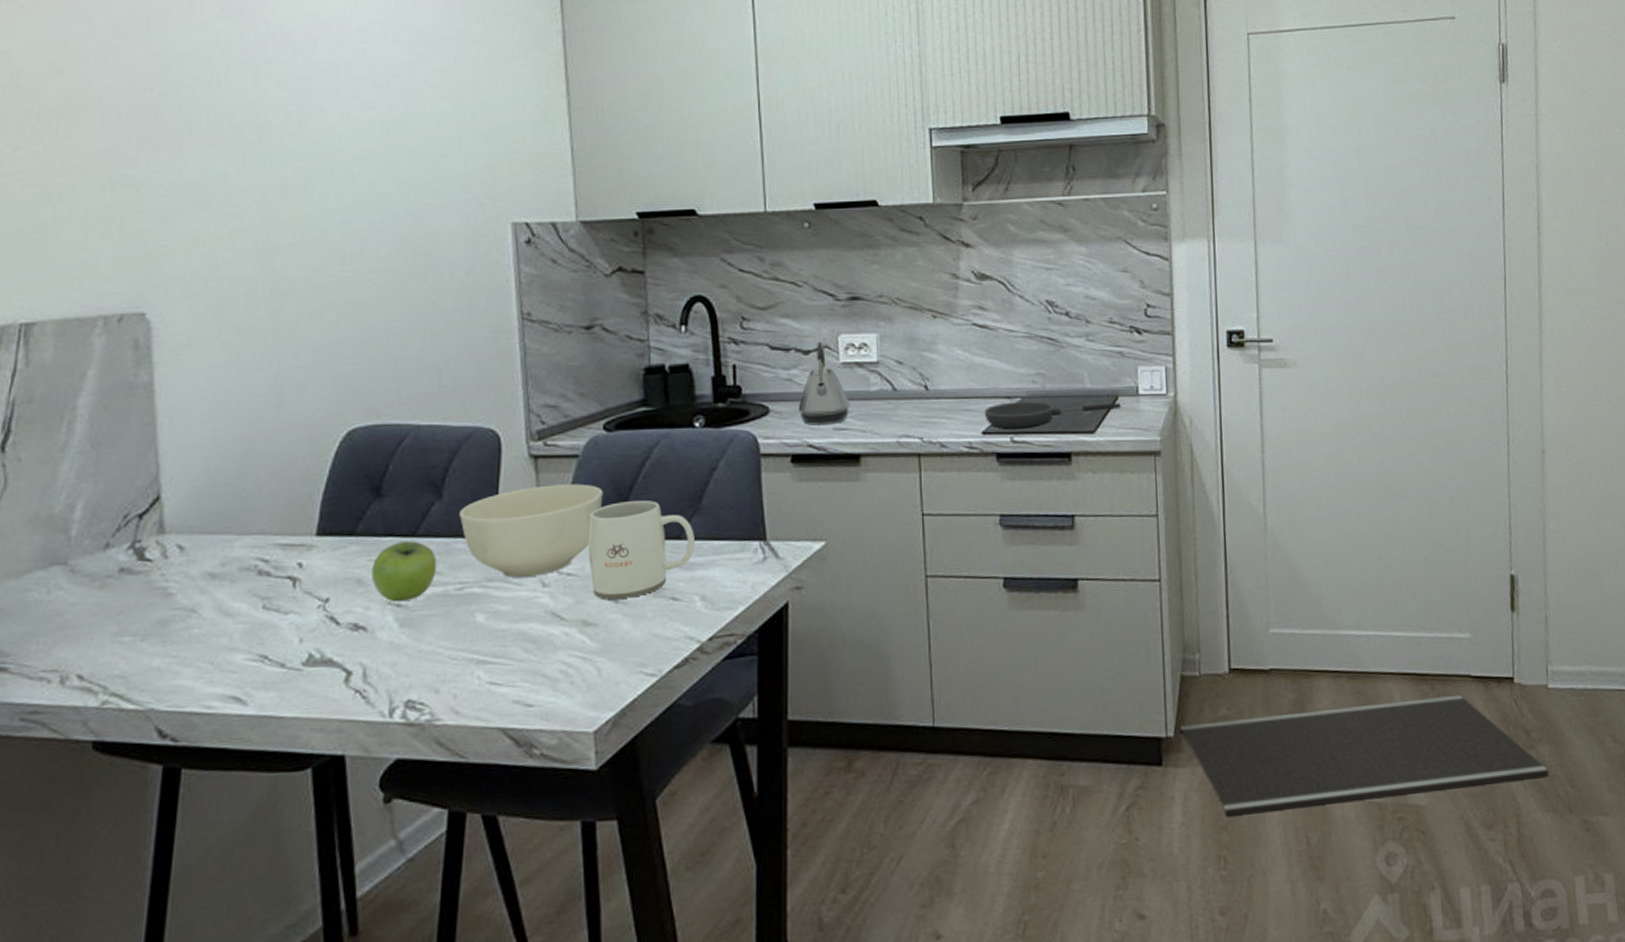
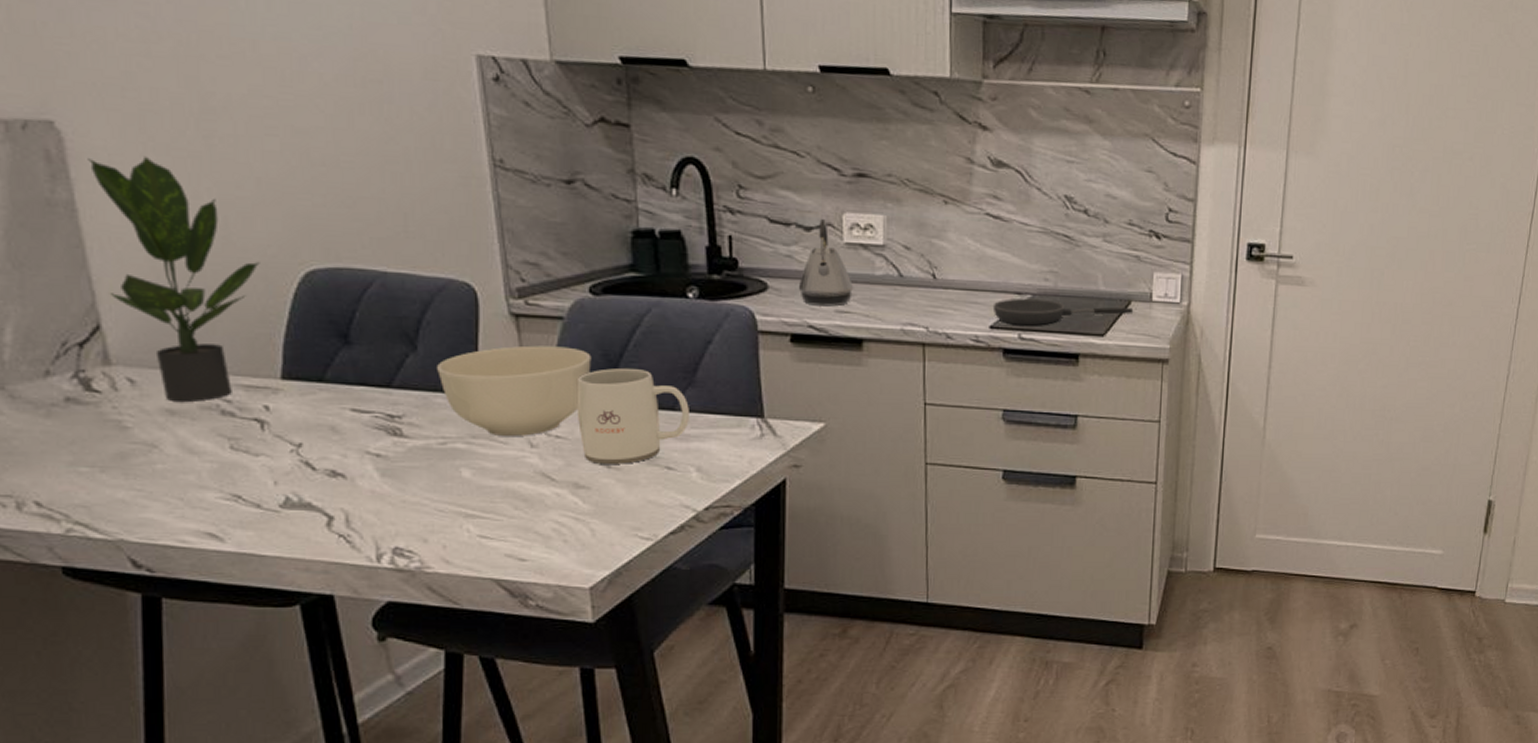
potted plant: none [169,336,308,565] -> present [87,155,260,402]
fruit: present [371,541,438,603] -> none [346,391,417,452]
door mat: present [1180,696,1548,817] -> none [1162,604,1492,695]

